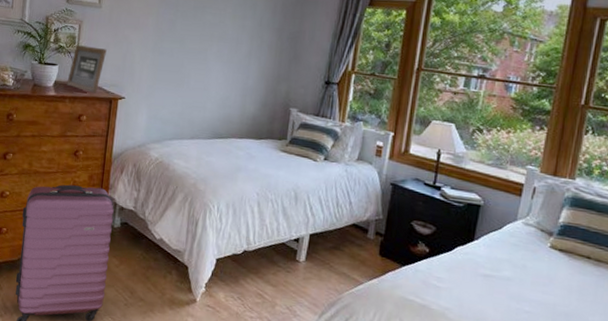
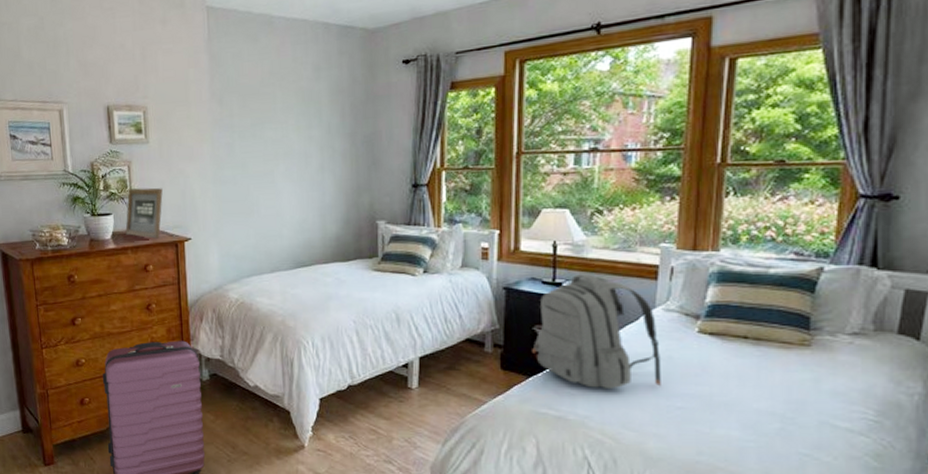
backpack: none [408,181,516,291] -> present [532,273,661,390]

